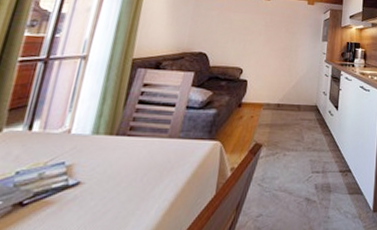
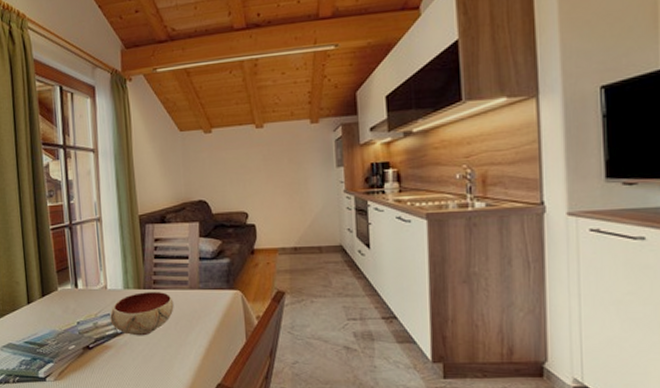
bowl: none [62,138,148,189] -> present [110,291,174,336]

